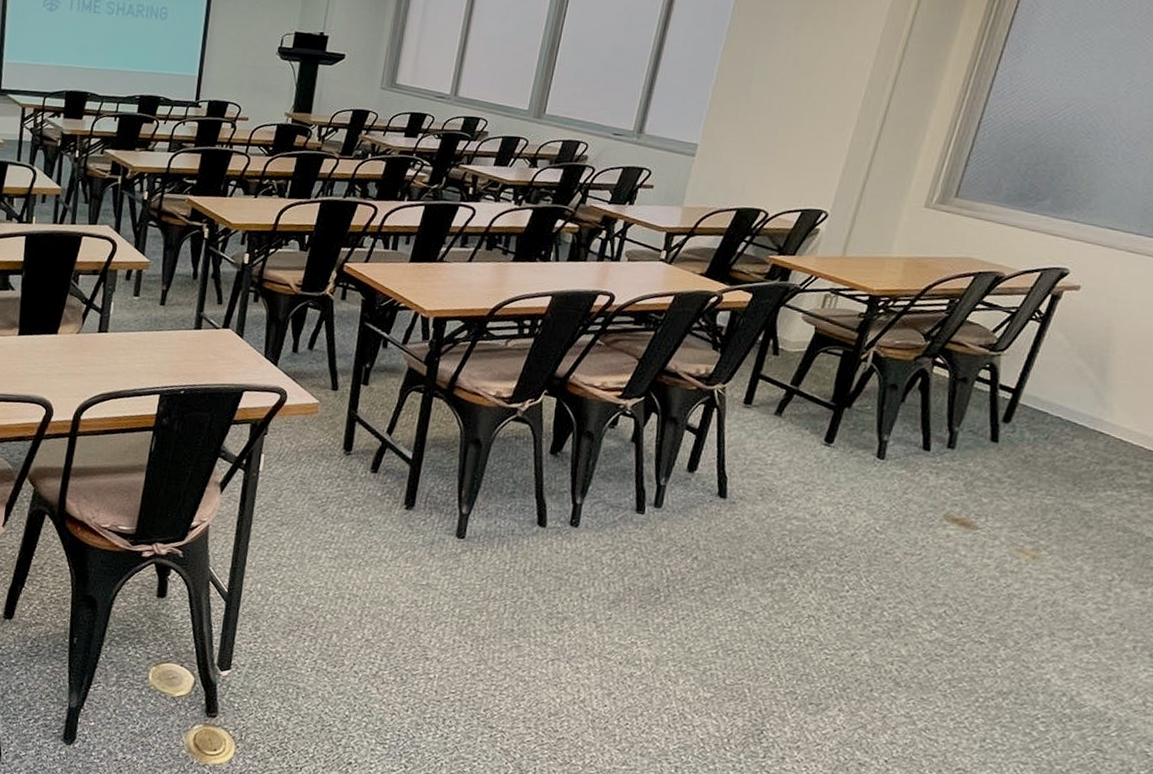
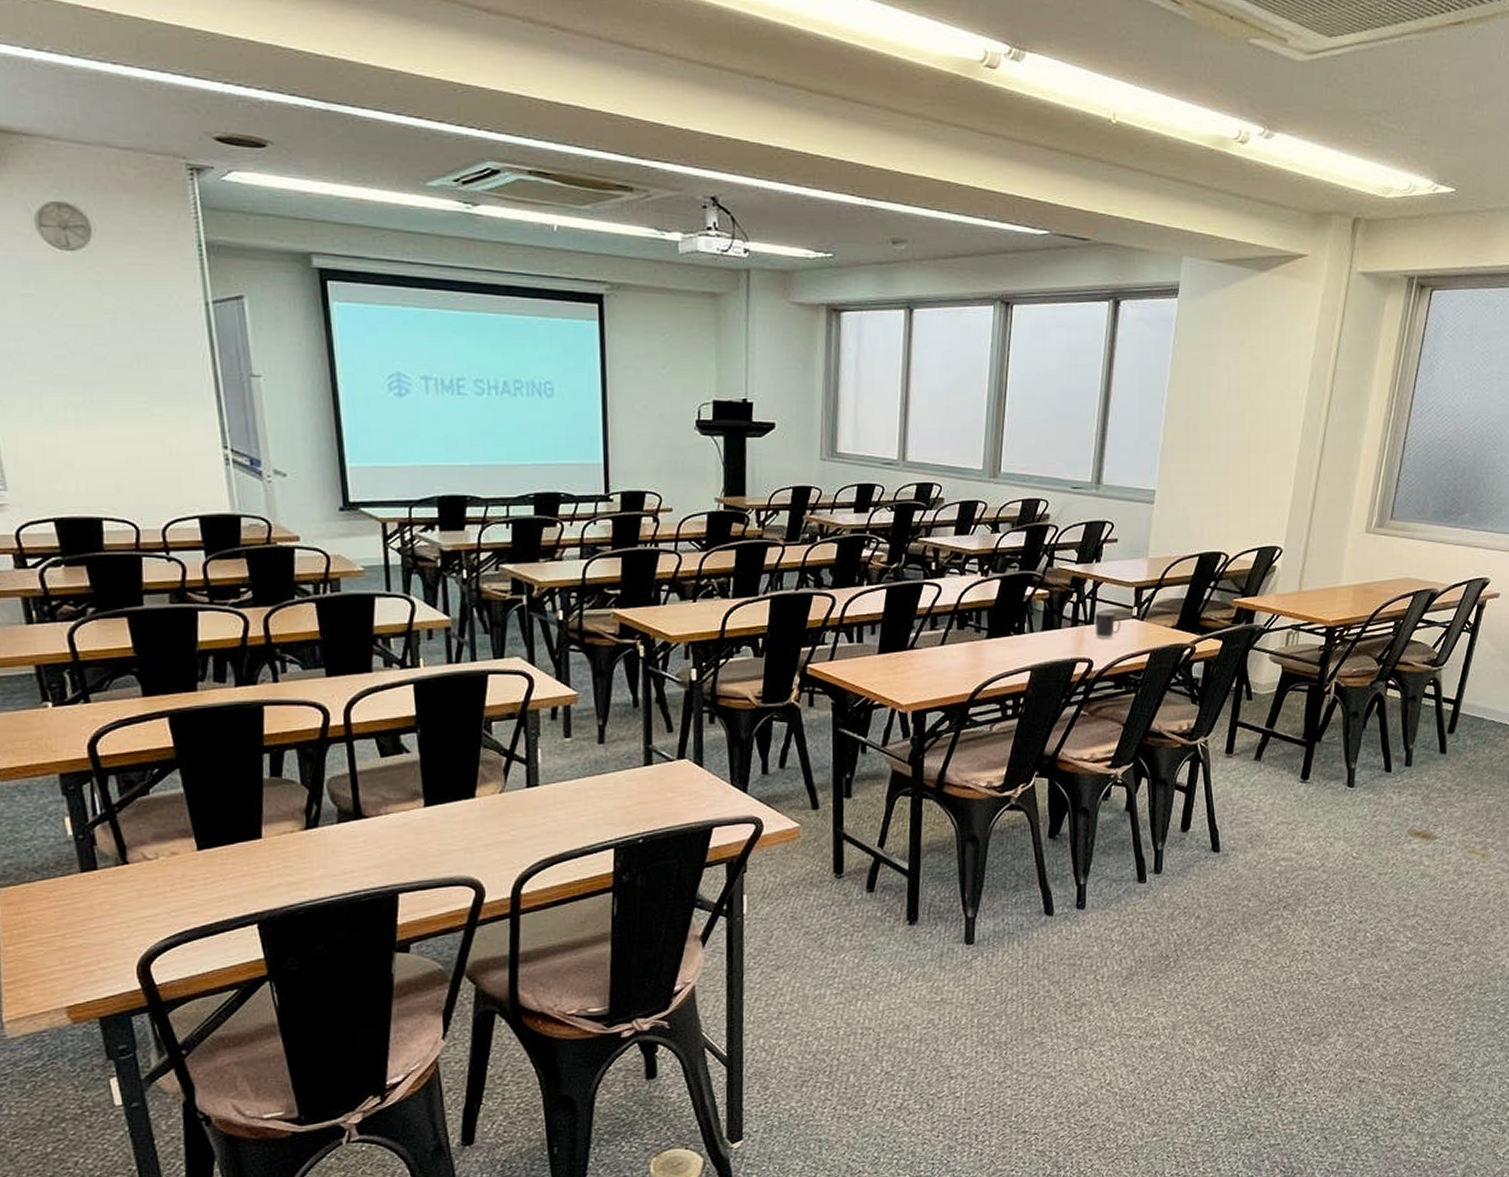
mug: none [620,250,648,277] -> present [1095,611,1121,638]

